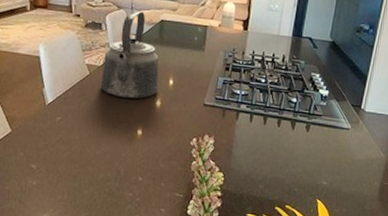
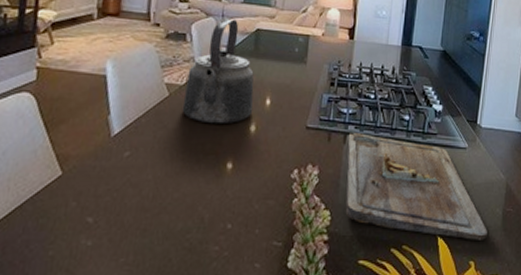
cutting board: none [236,111,365,207] -> present [345,133,489,240]

